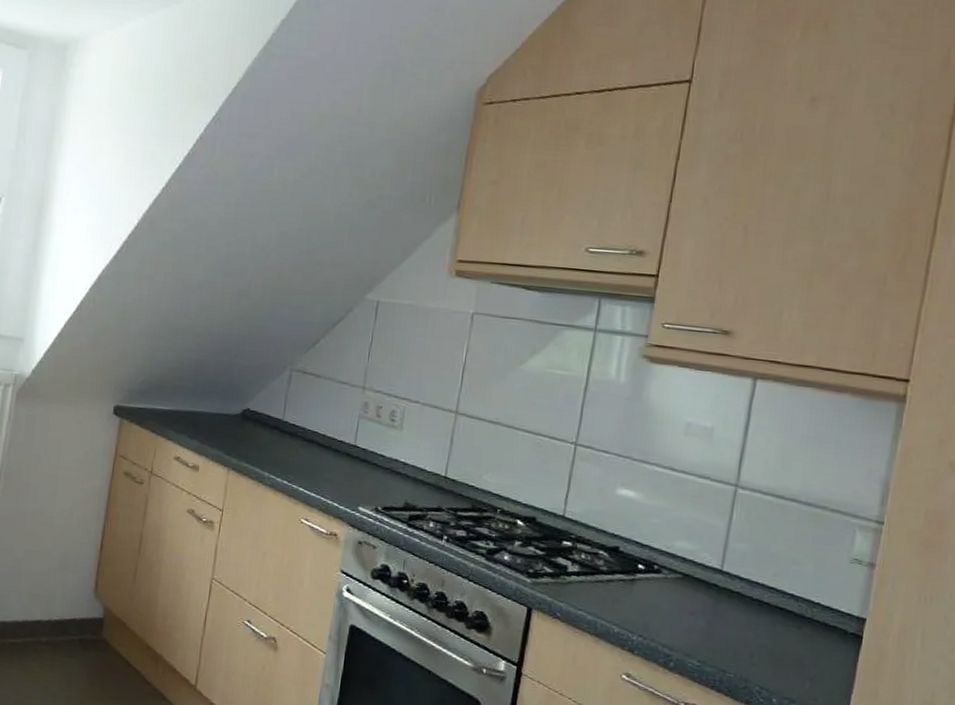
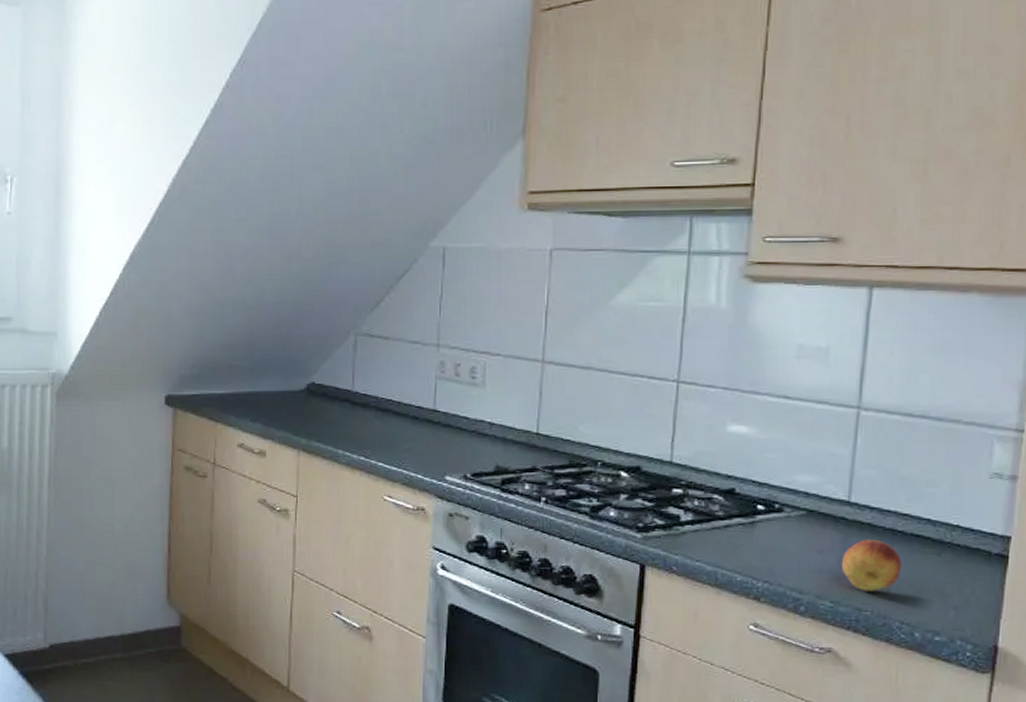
fruit: none [710,606,765,656] -> present [841,539,901,591]

